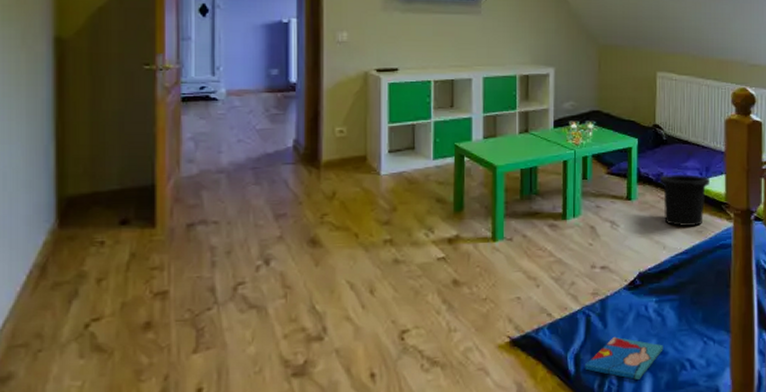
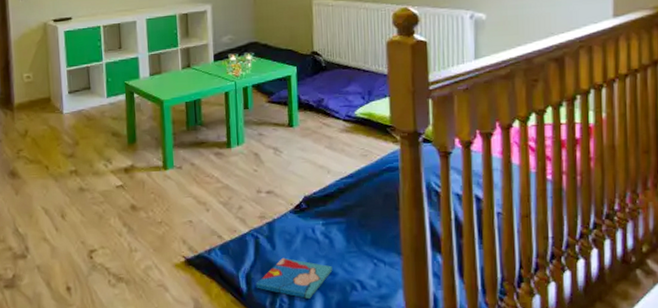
trash can: present [659,173,709,227] -> none [320,98,373,152]

